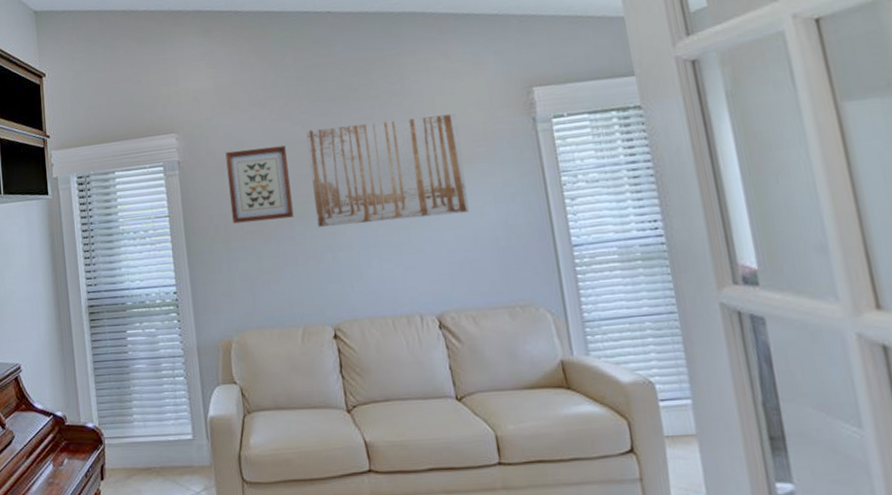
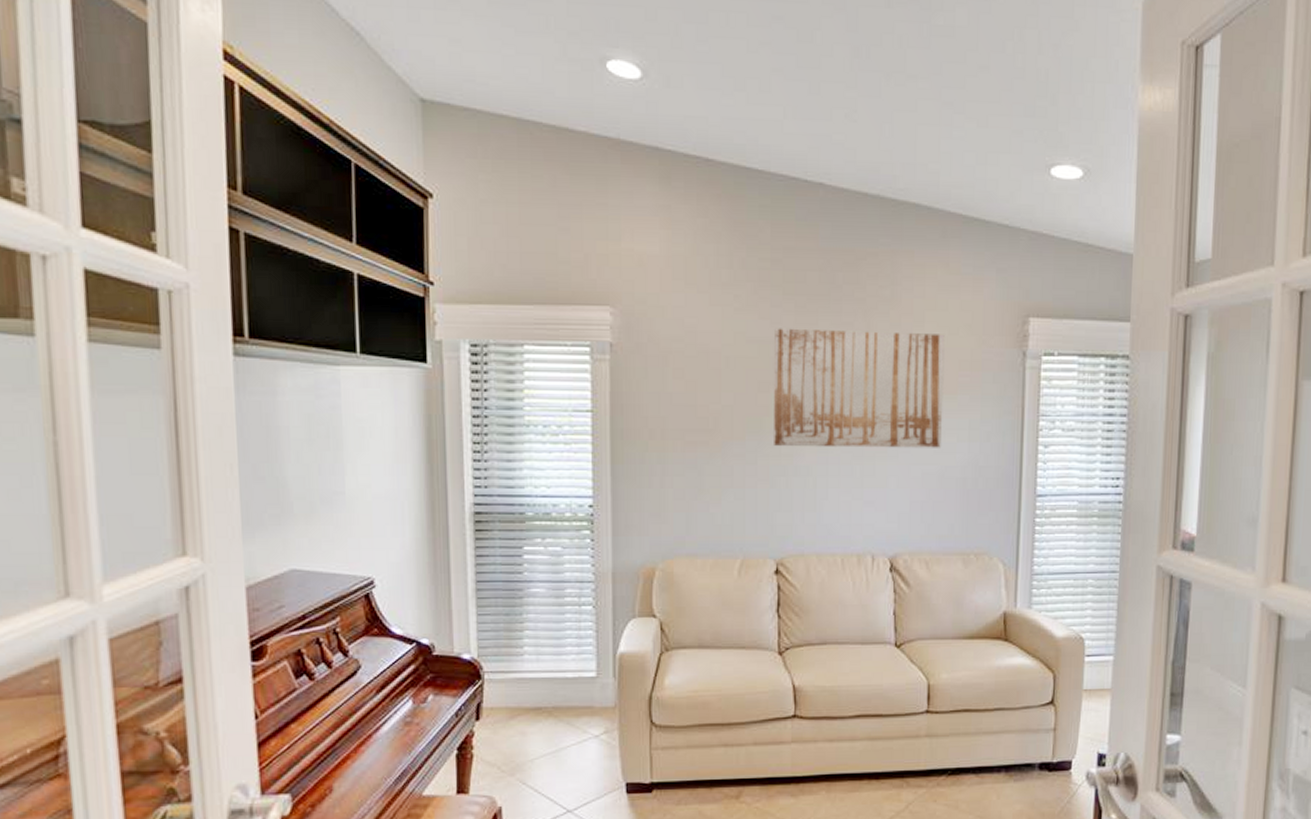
wall art: present [225,145,294,224] -> none [672,340,747,430]

